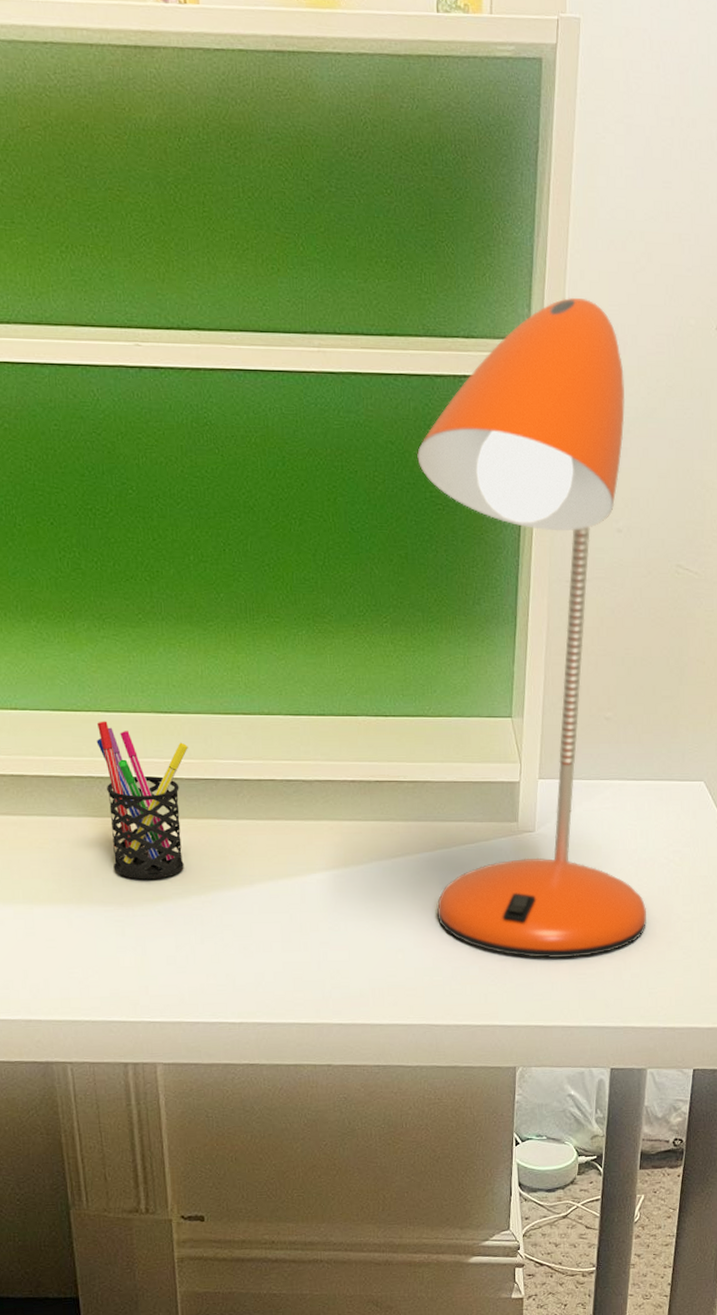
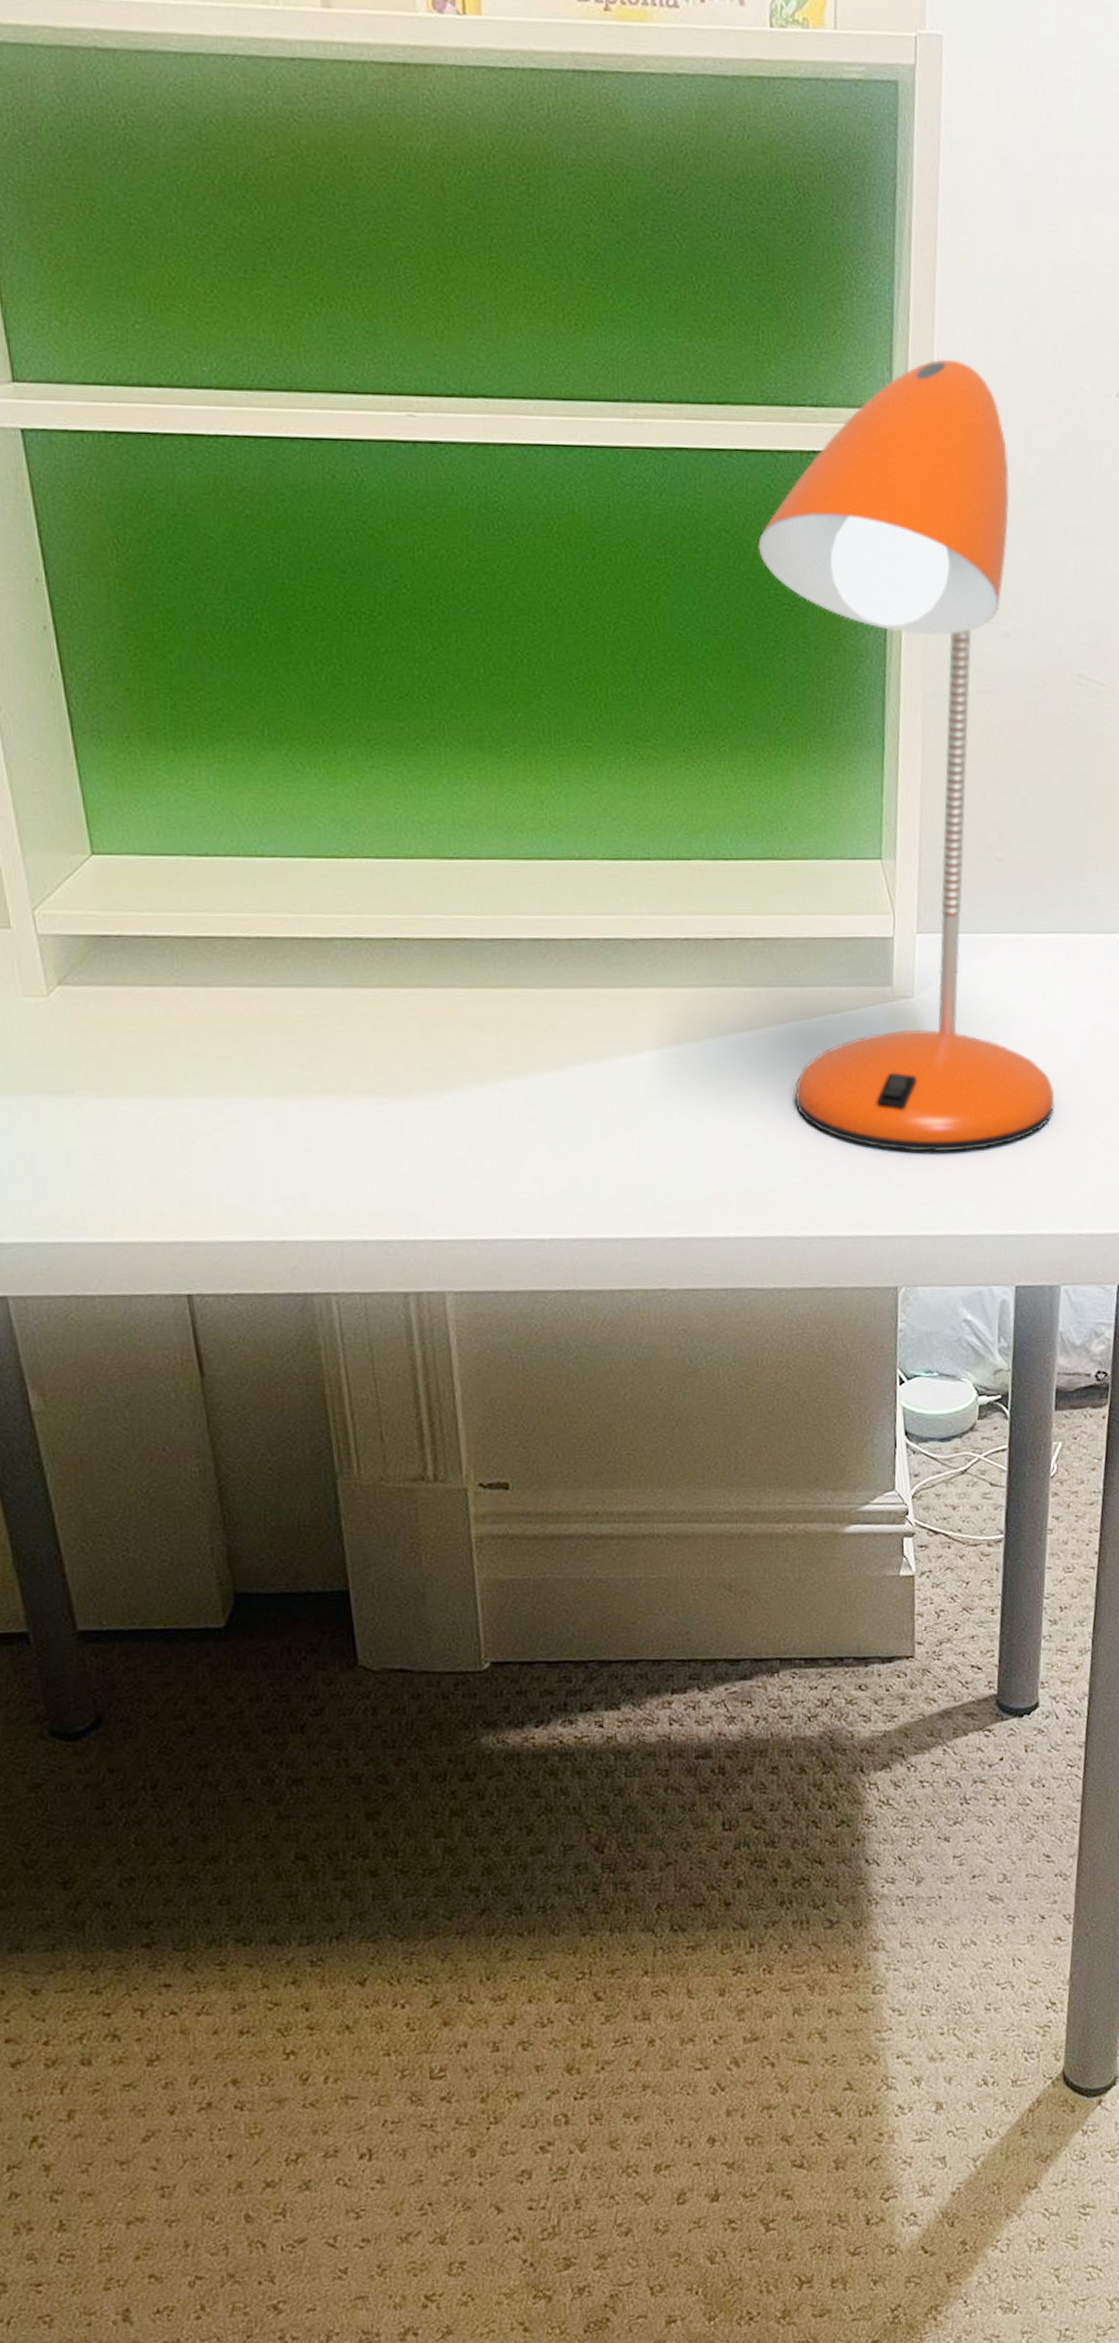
pen holder: present [96,721,188,880] -> none [364,869,480,1064]

